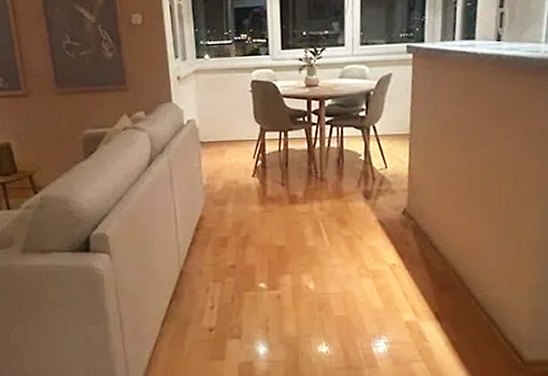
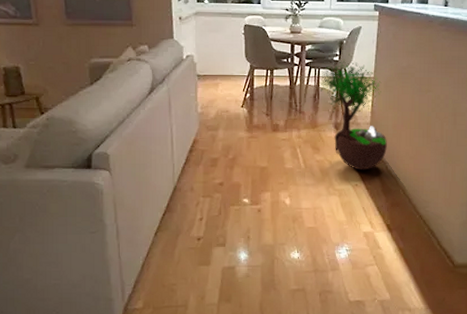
potted tree: none [342,107,430,247] -> present [318,53,387,170]

